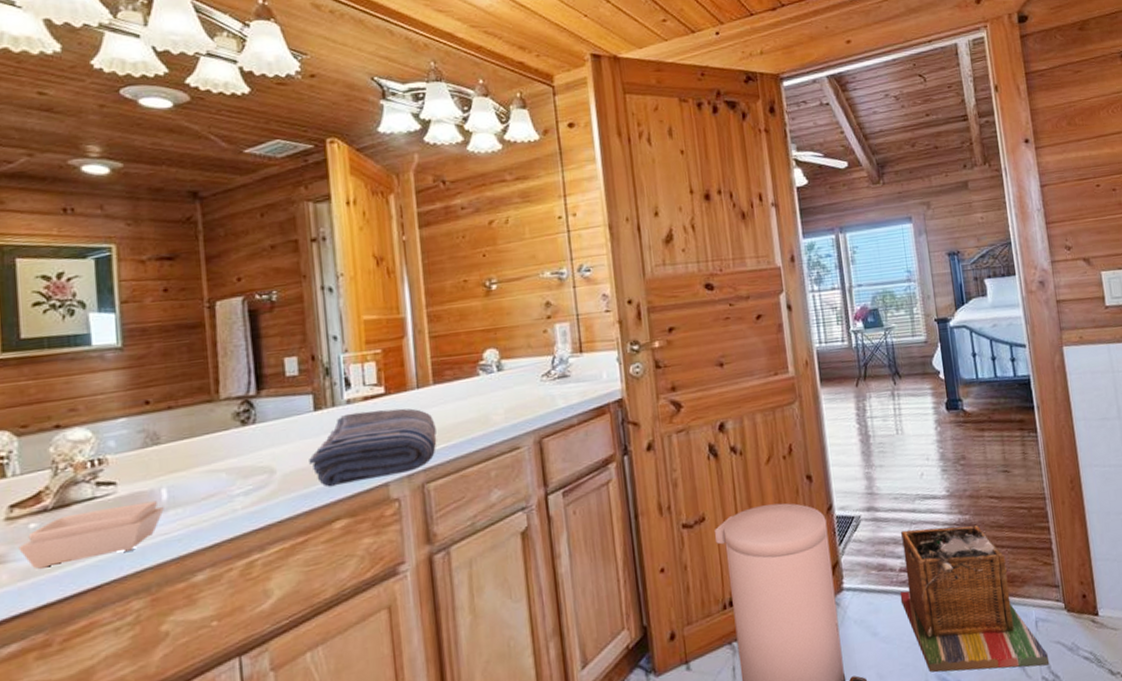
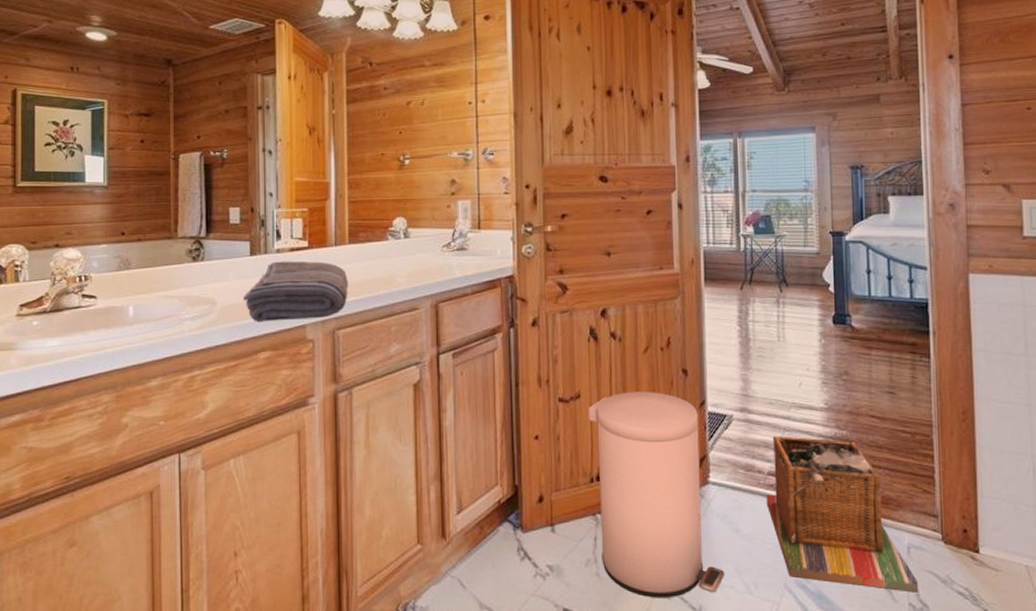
soap dish: present [18,500,164,570] -> none [24,315,130,359]

